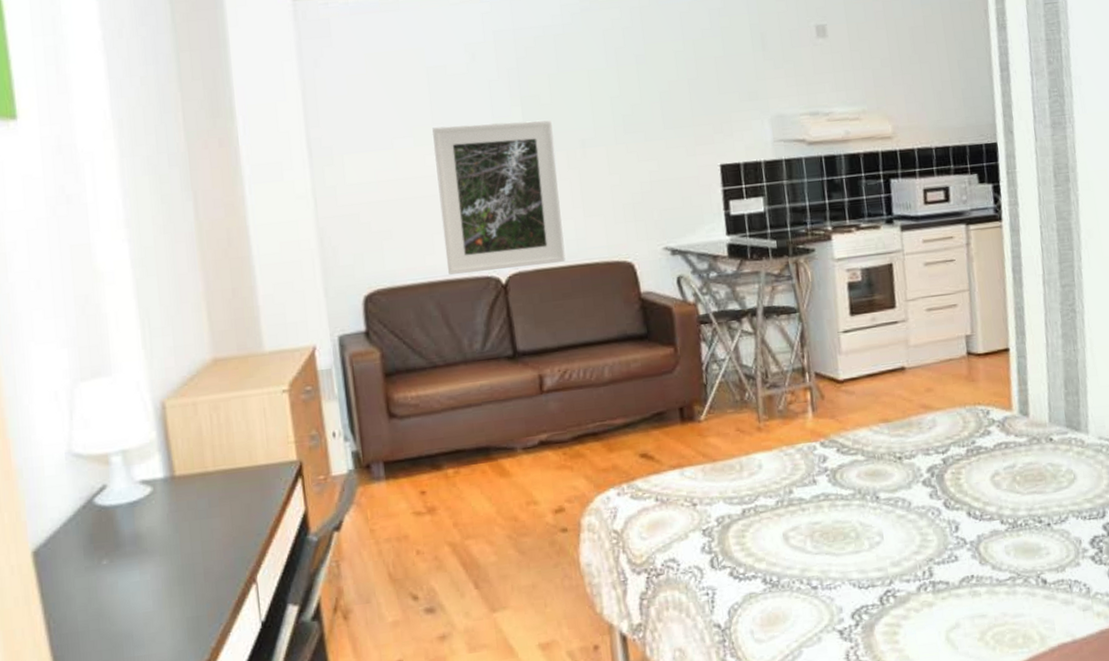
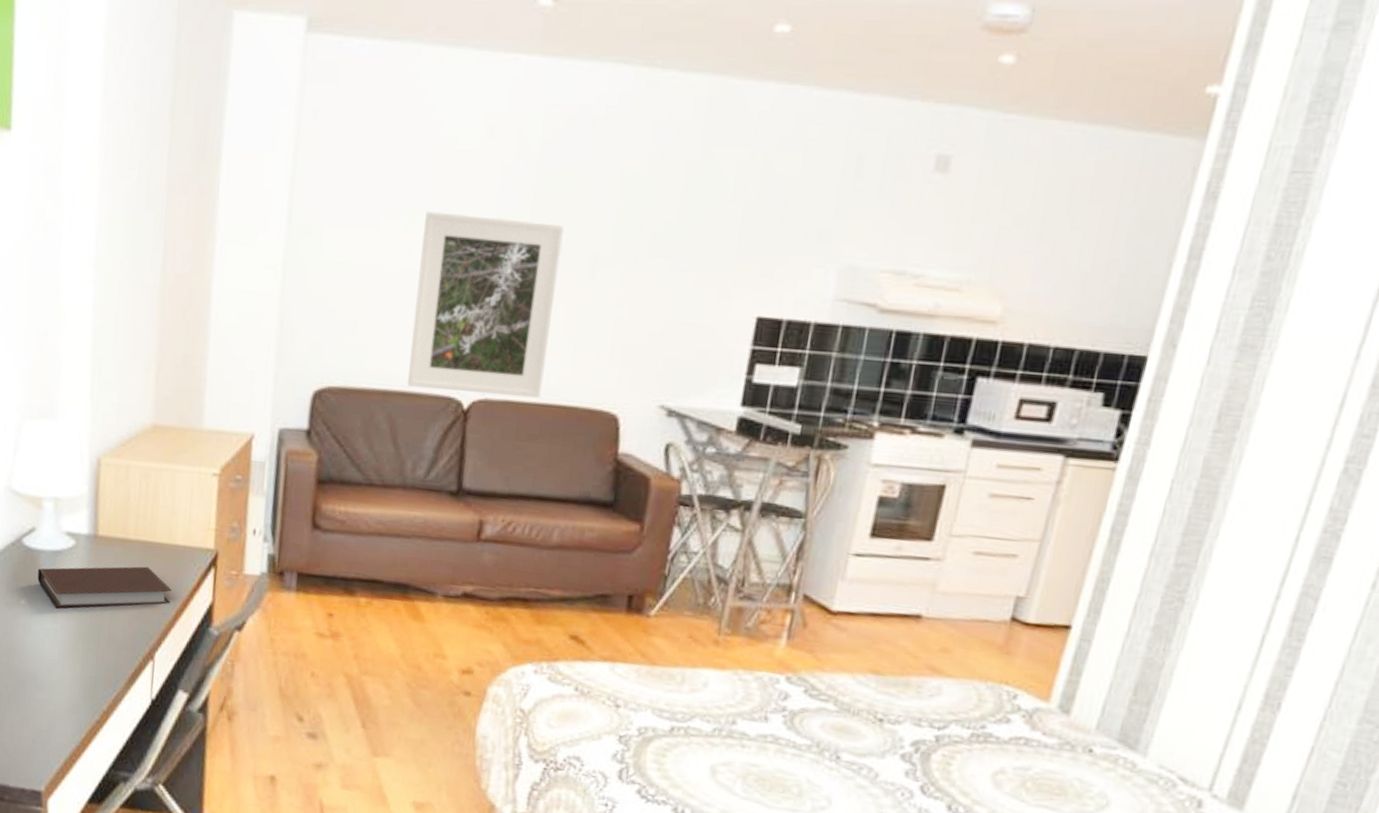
notebook: none [116,493,263,559] -> present [37,566,172,608]

